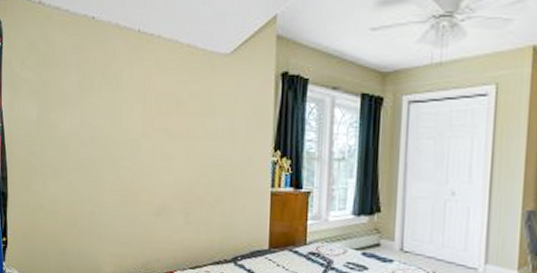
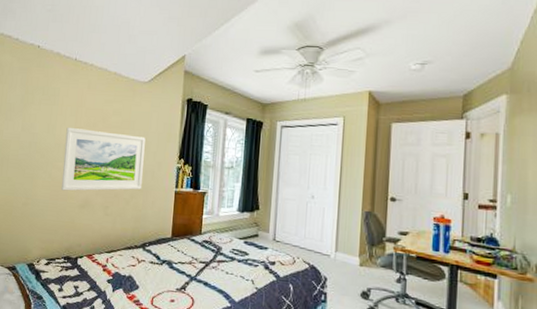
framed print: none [132,118,231,196] -> present [61,128,146,191]

